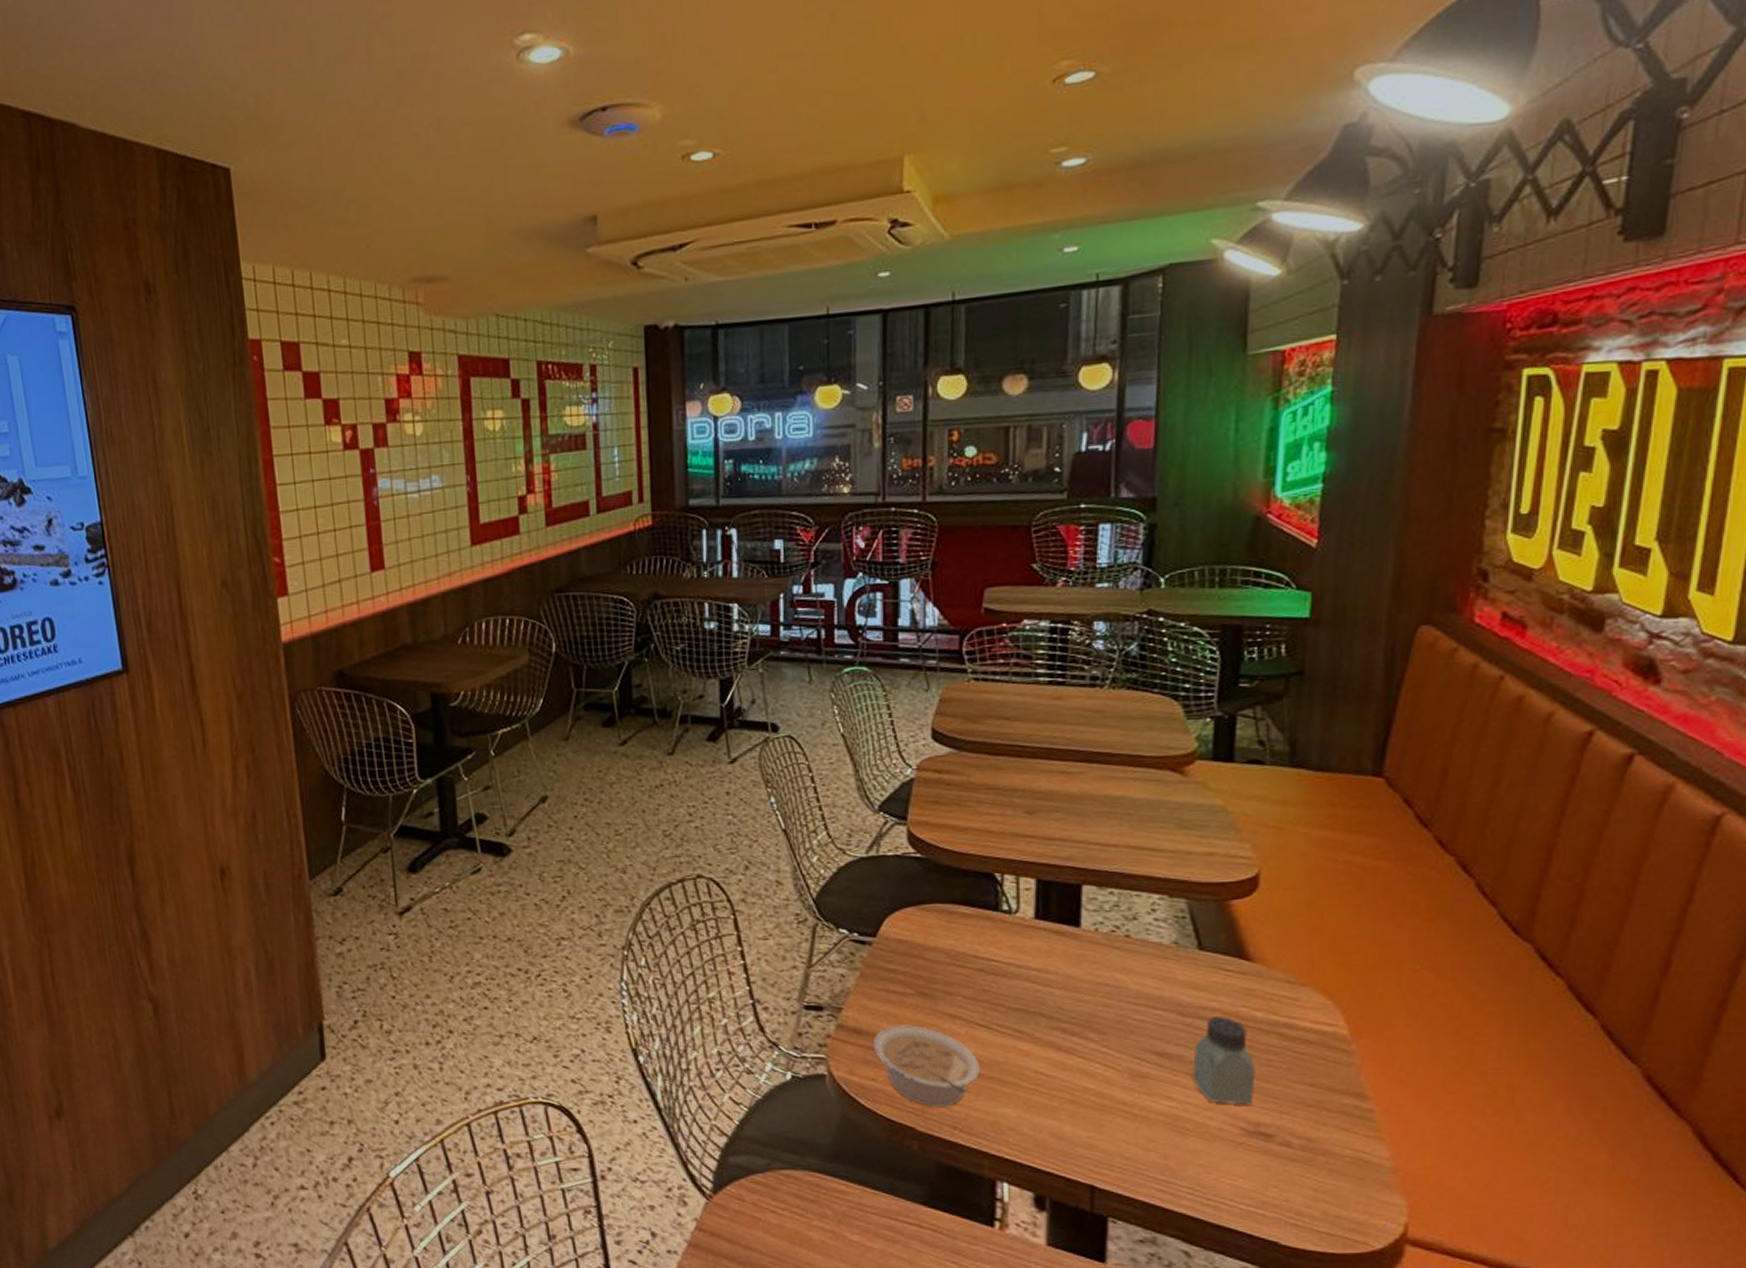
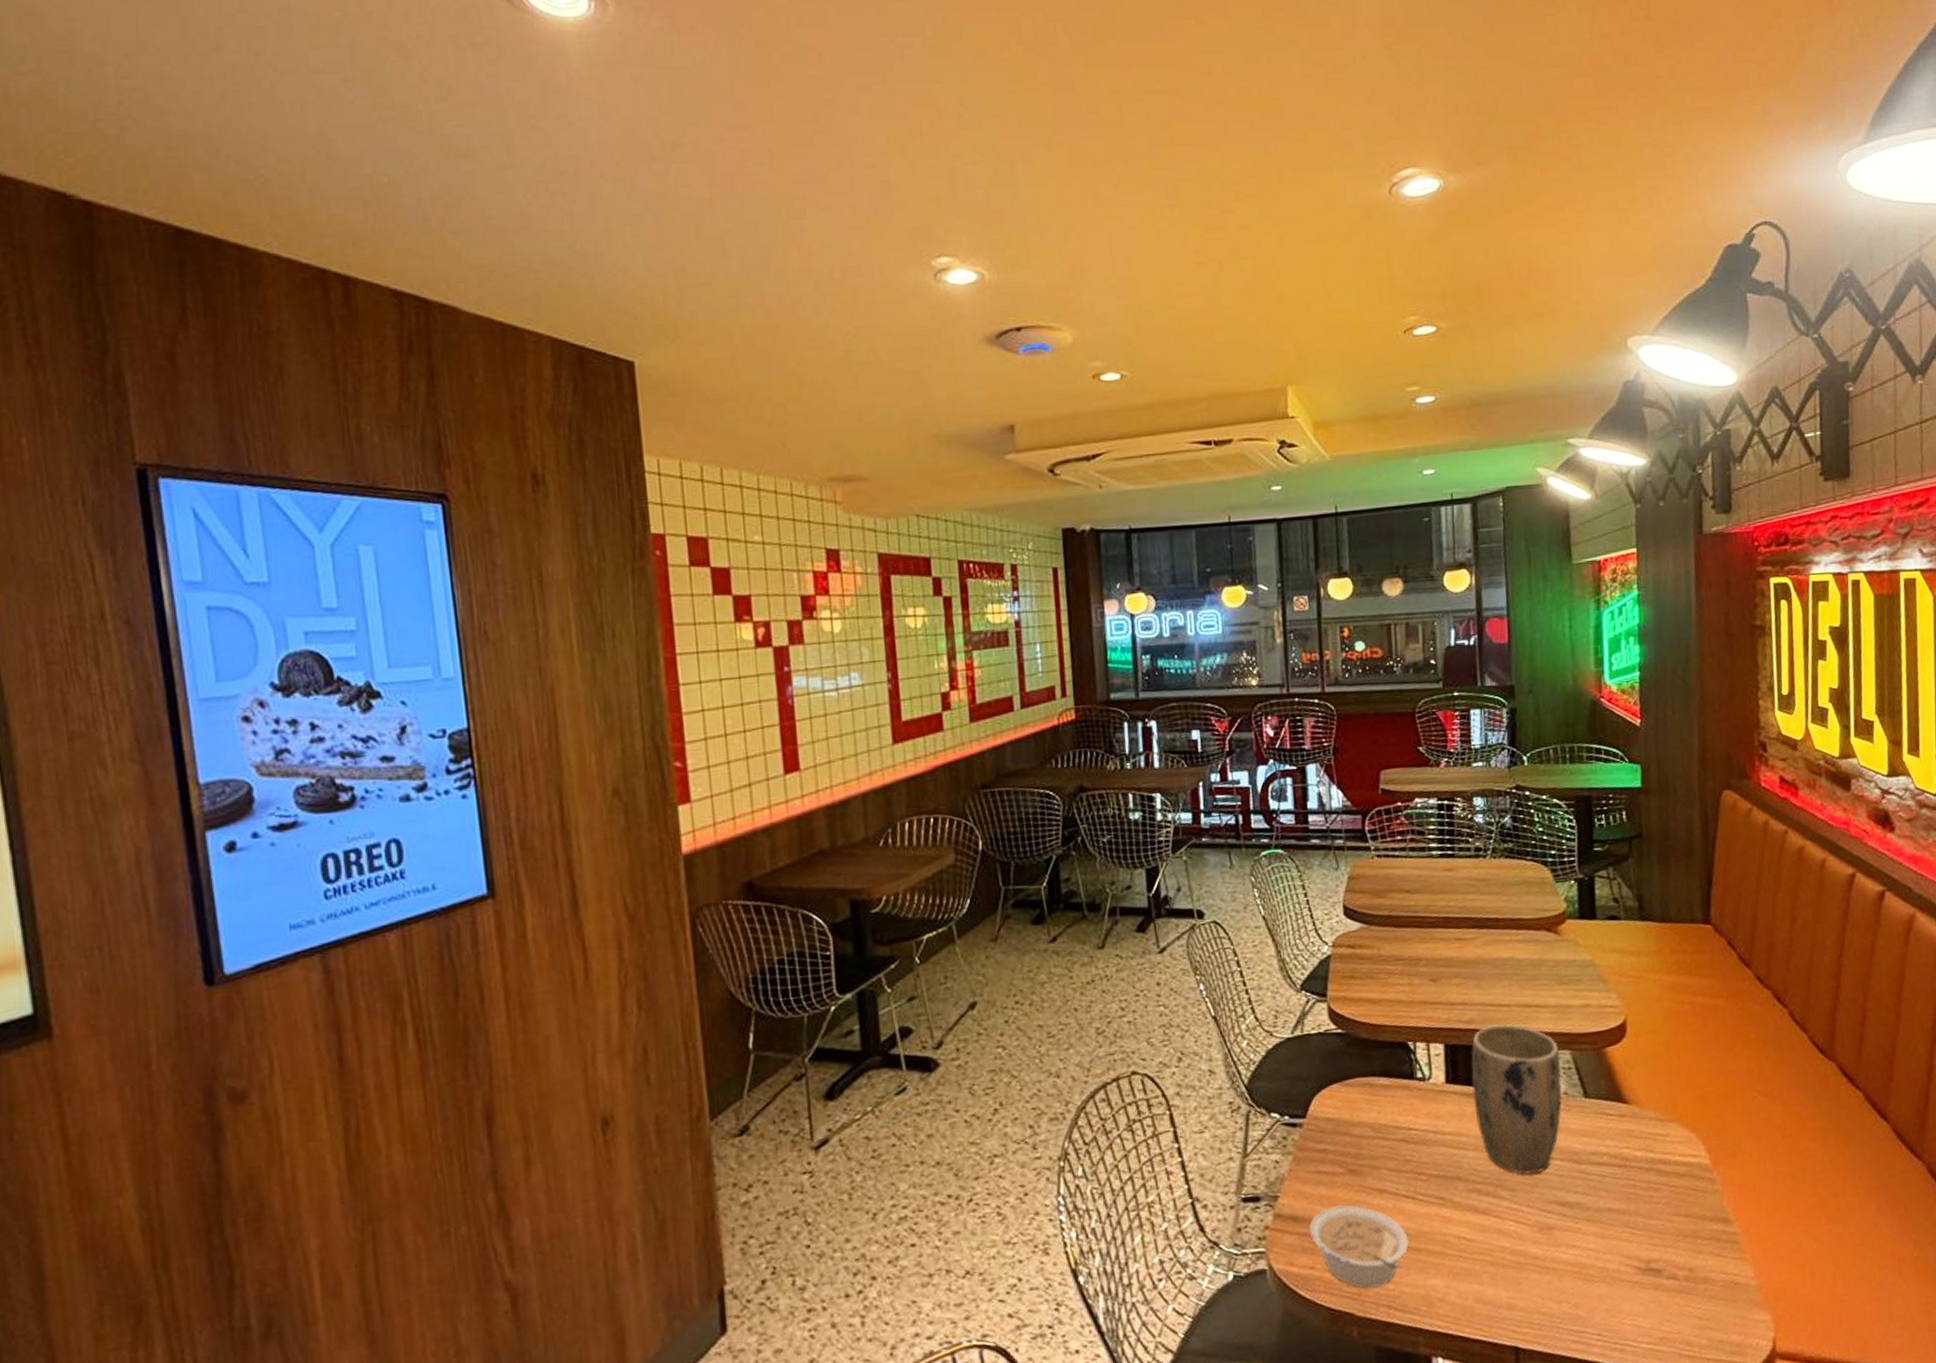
plant pot: none [1065,864,1173,1020] -> present [1471,1024,1563,1175]
saltshaker: present [1193,1017,1256,1105] -> none [1590,1160,1643,1245]

